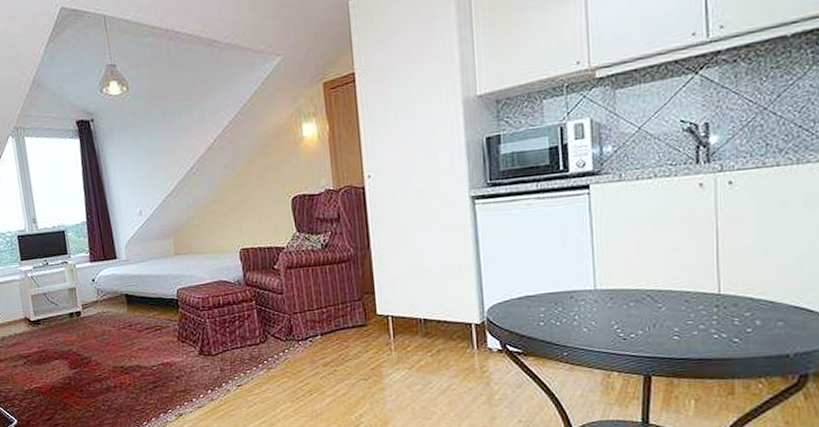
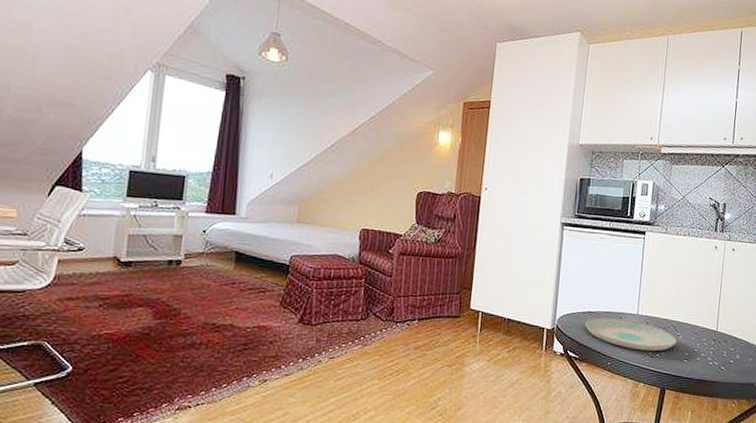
plate: none [522,298,659,334] -> present [584,317,677,352]

